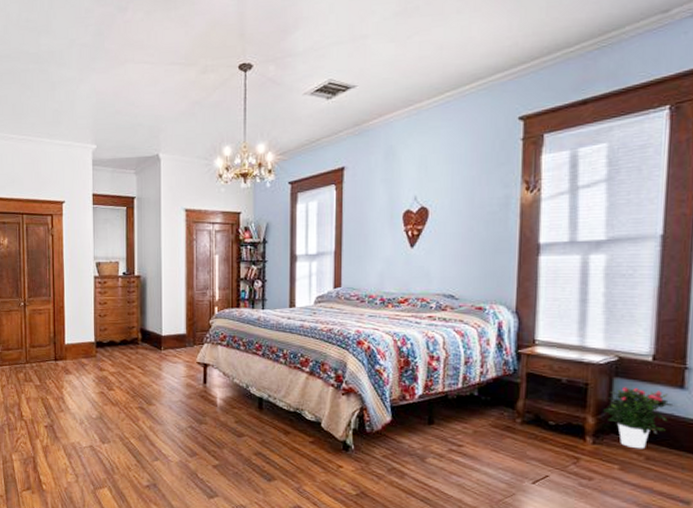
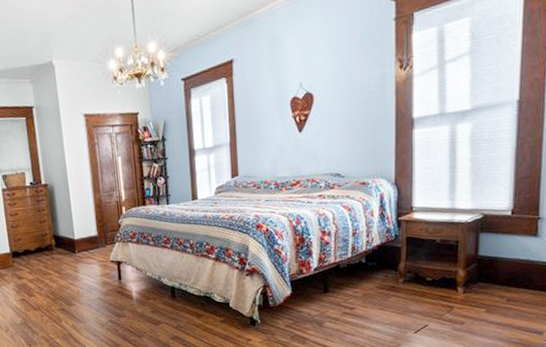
potted flower: present [603,386,674,449] -> none [472,239,529,293]

